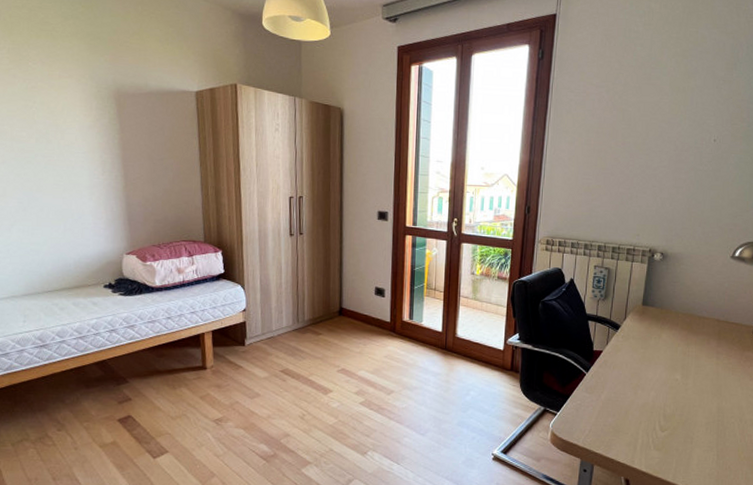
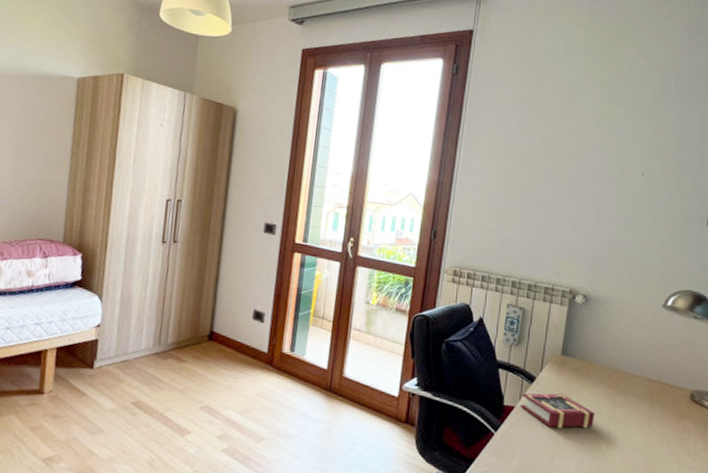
book: none [607,337,671,366] -> present [520,393,594,429]

